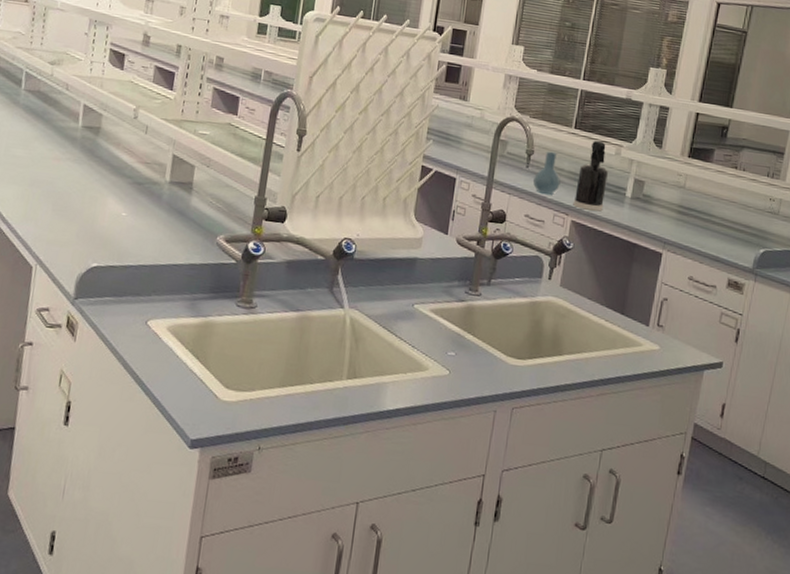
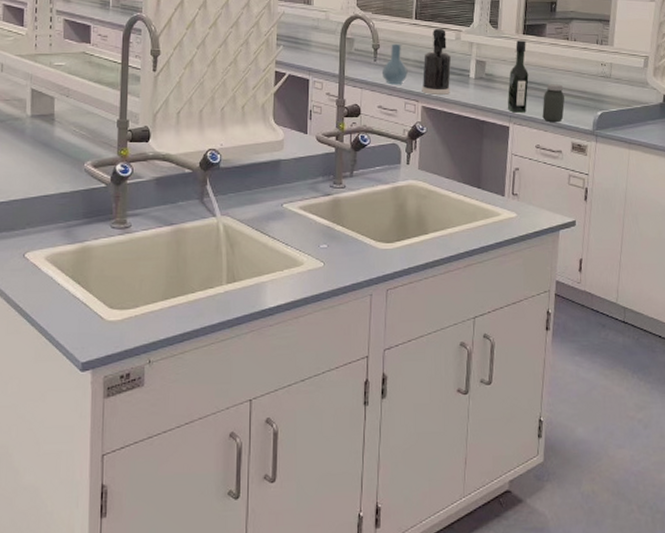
bottle: none [662,163,691,241] -> present [507,40,529,113]
jar: none [699,213,726,256] -> present [542,84,565,123]

